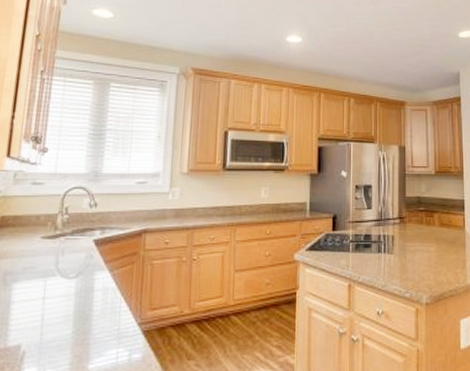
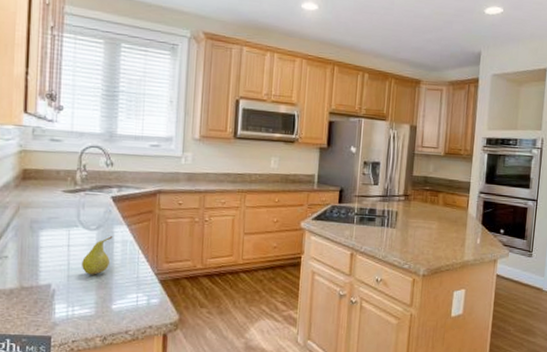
fruit: none [57,284,94,331] -> present [82,236,113,275]

